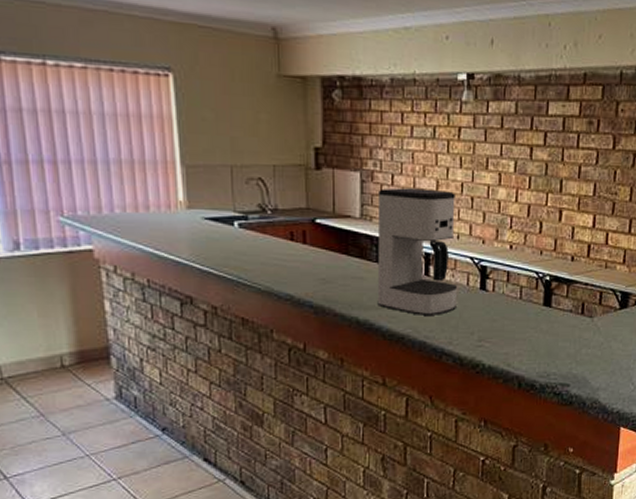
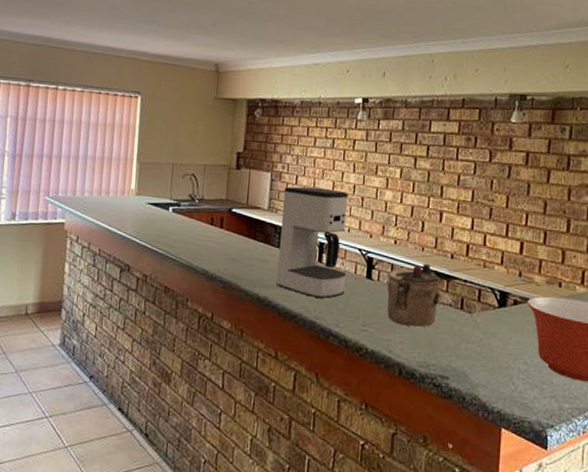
teapot: none [503,268,563,338] -> present [387,263,443,328]

